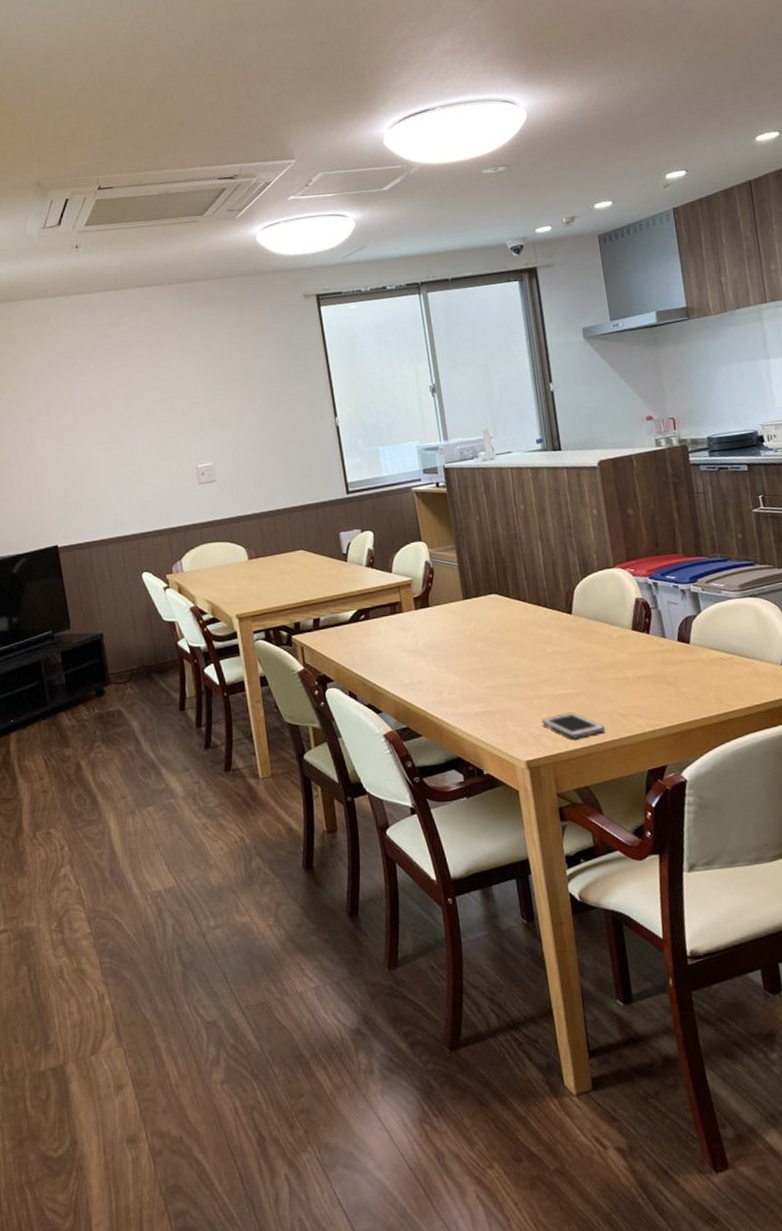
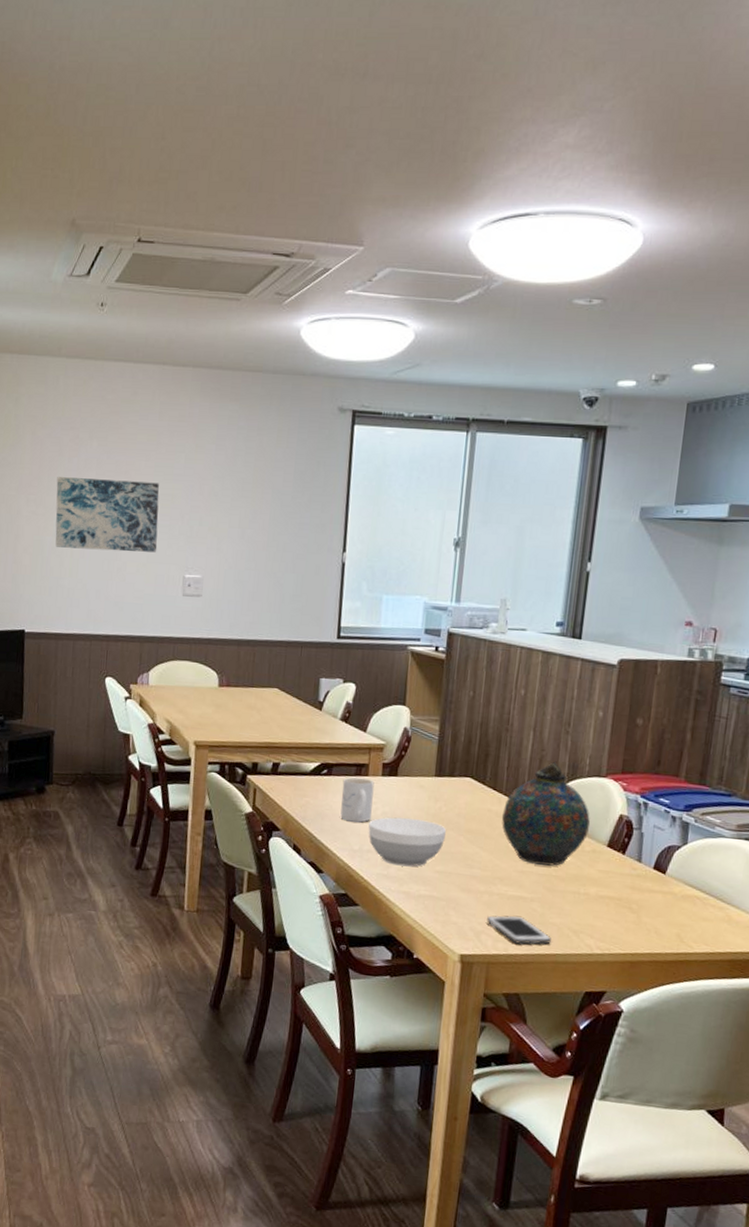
wall art: none [63,389,167,464] -> present [55,477,160,553]
mug: none [381,615,415,659] -> present [340,777,375,823]
bowl: none [413,642,486,690] -> present [368,817,447,867]
snuff bottle: none [531,564,612,661] -> present [501,762,591,866]

